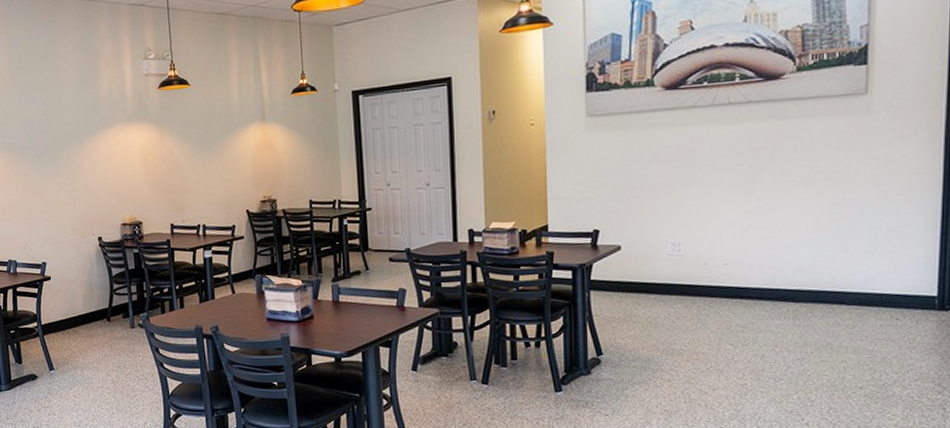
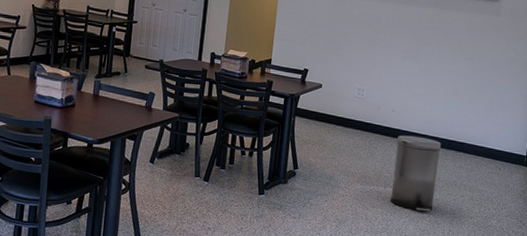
pedal bin: none [736,292,804,388] -> present [390,135,442,212]

